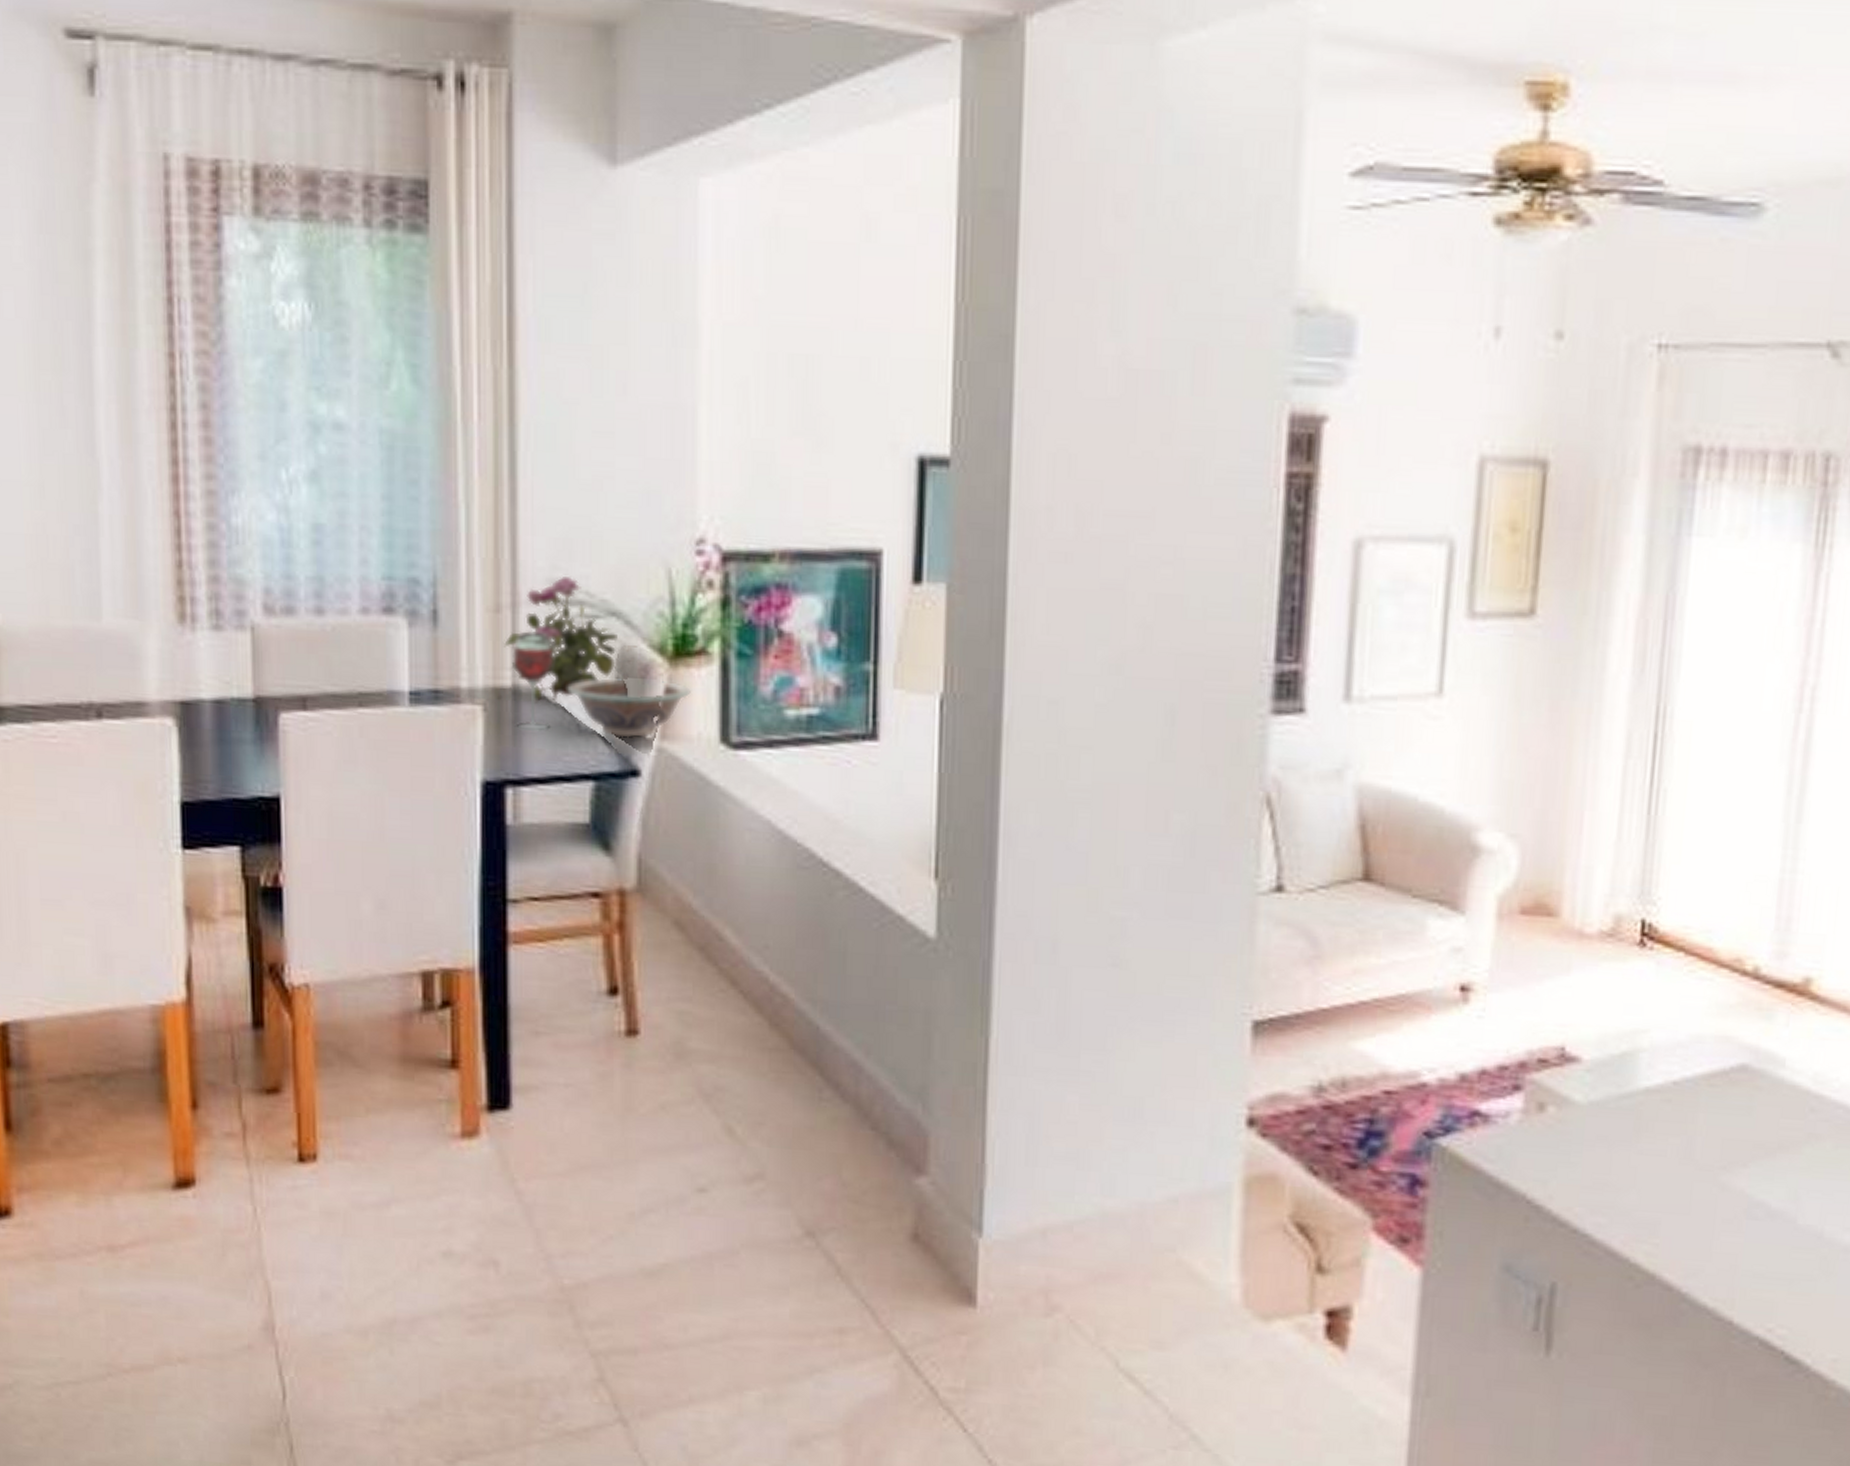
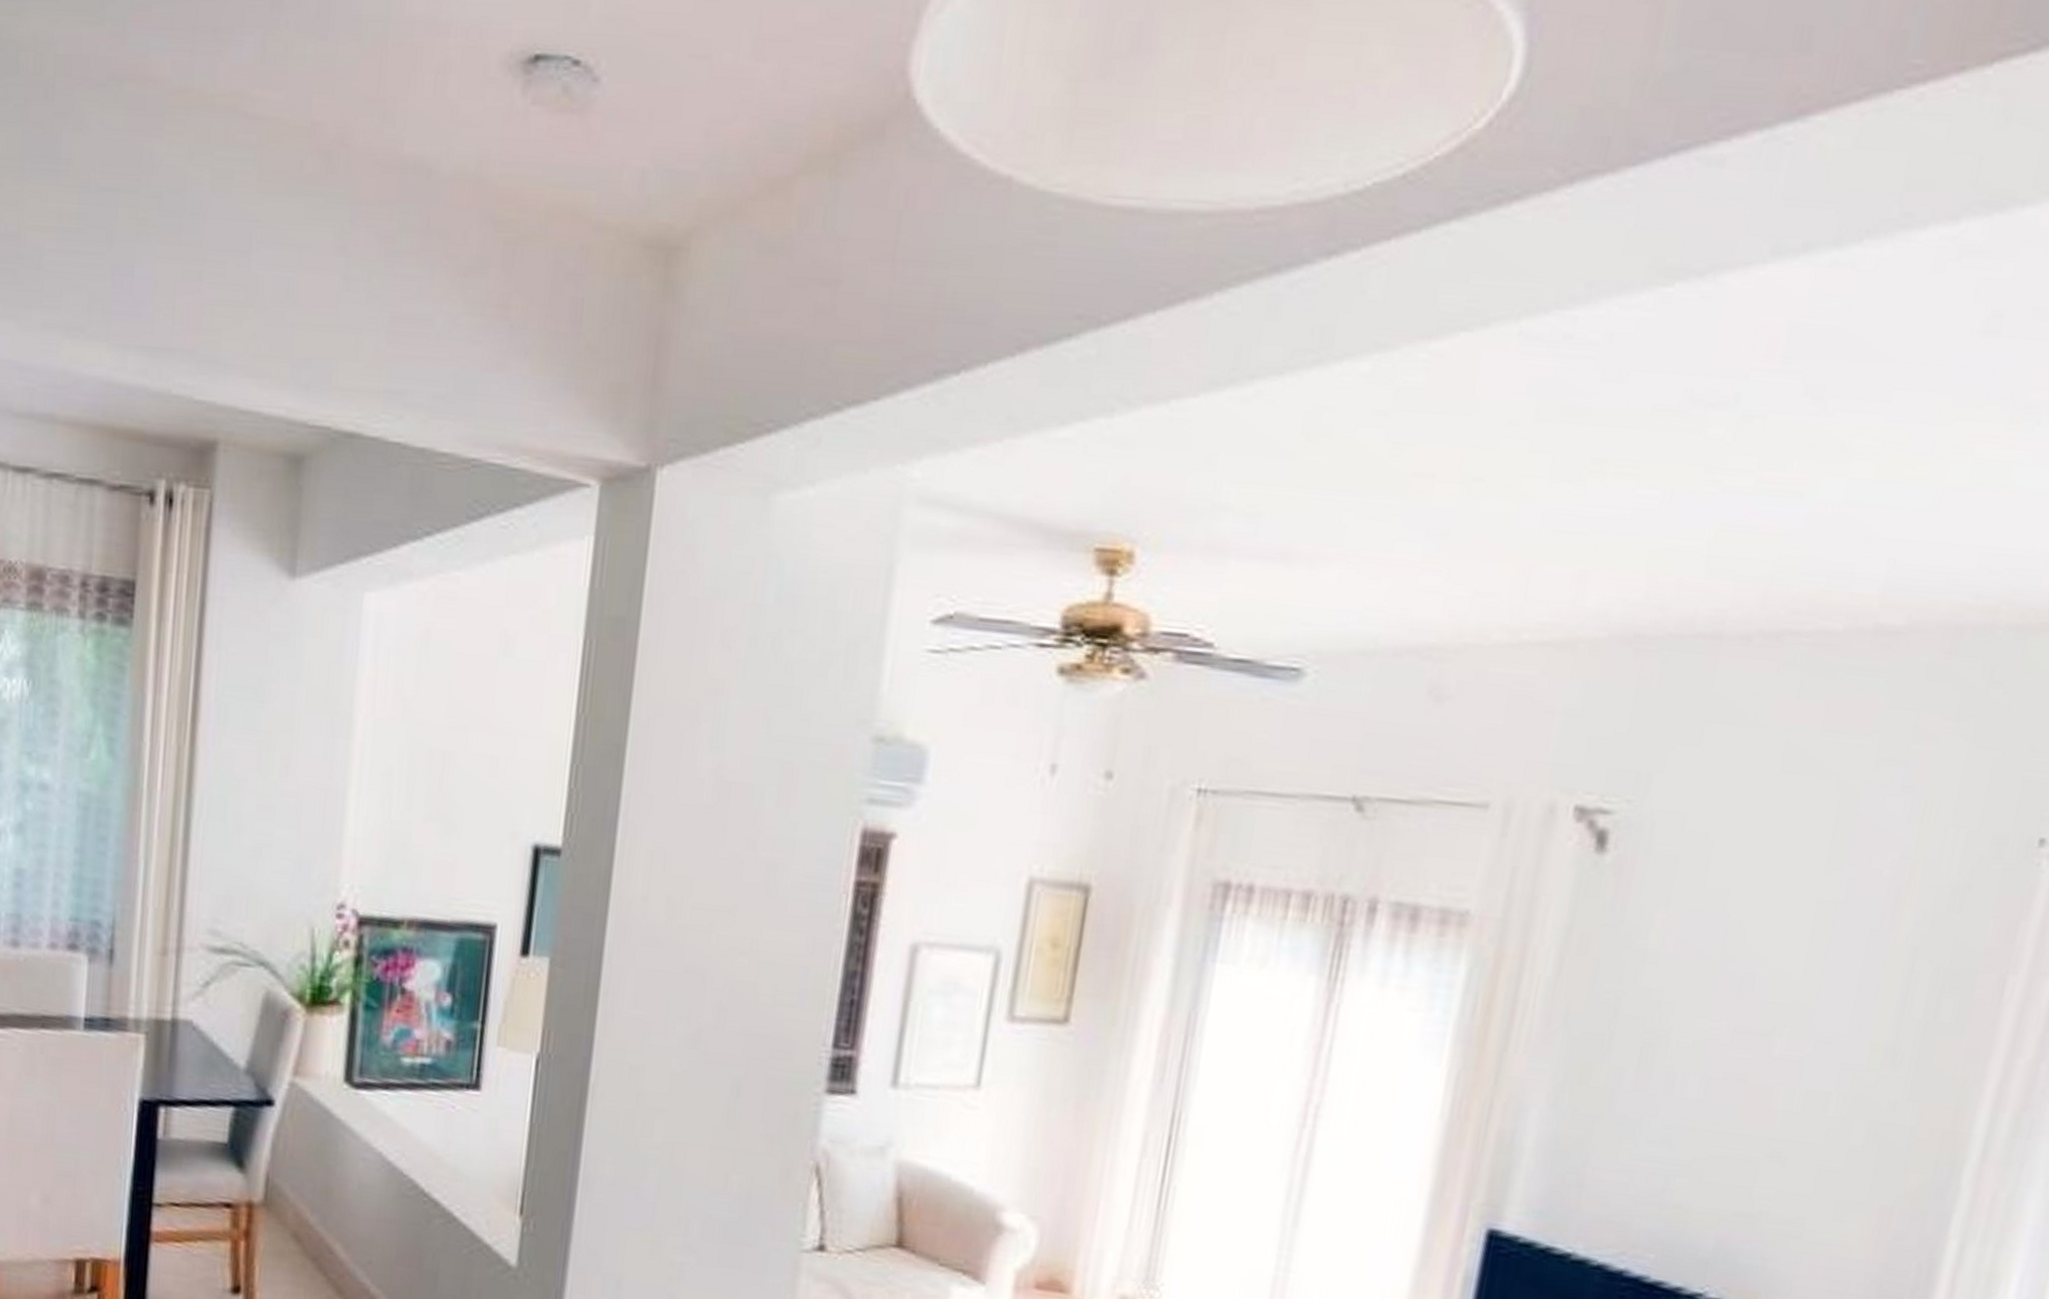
flower bouquet: present [504,576,617,702] -> none [167,928,264,1035]
wineglass: present [513,630,553,733] -> none [172,972,208,1062]
decorative bowl: present [567,676,691,738] -> none [218,1017,323,1073]

